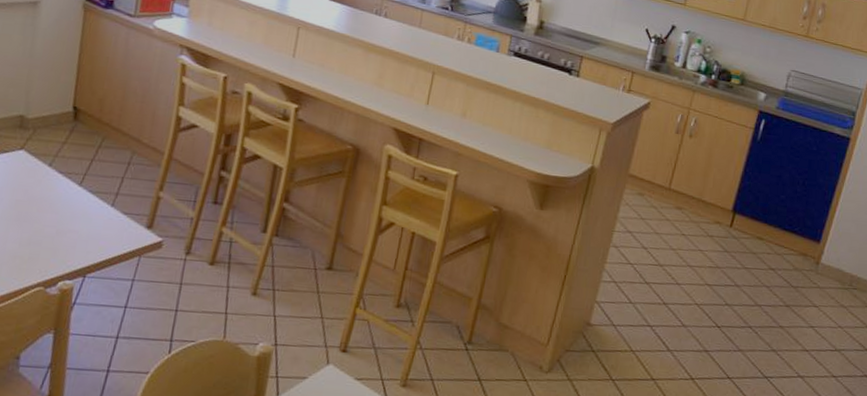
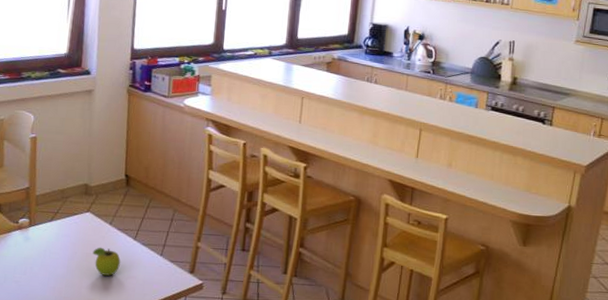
fruit: none [24,193,60,229] -> present [92,247,121,276]

